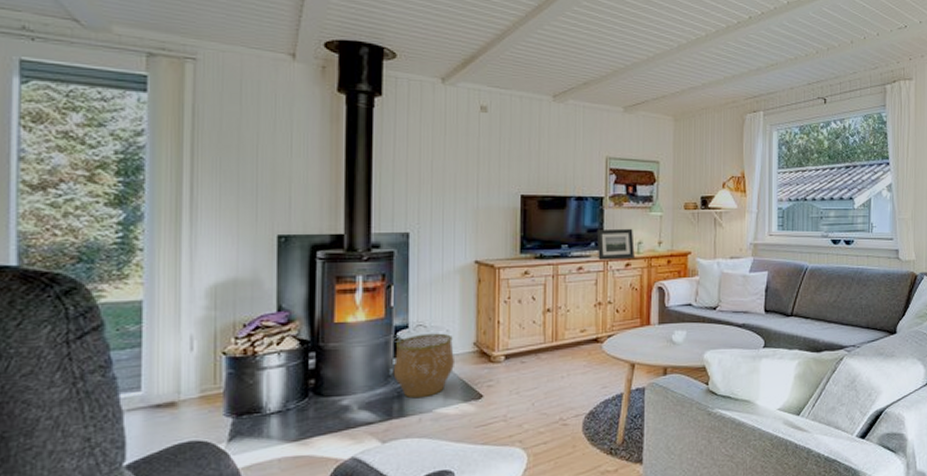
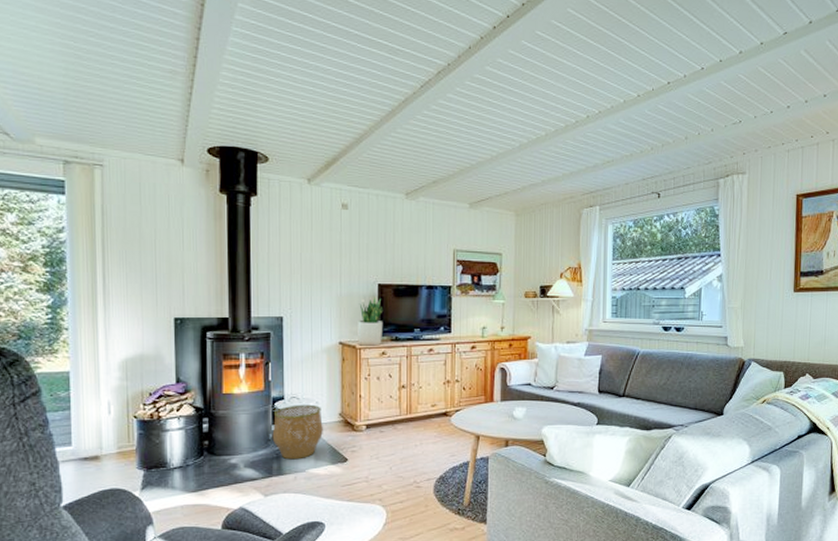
planter: none [497,211,527,265] -> present [358,298,384,346]
picture frame: present [596,228,635,260] -> none [445,314,479,343]

